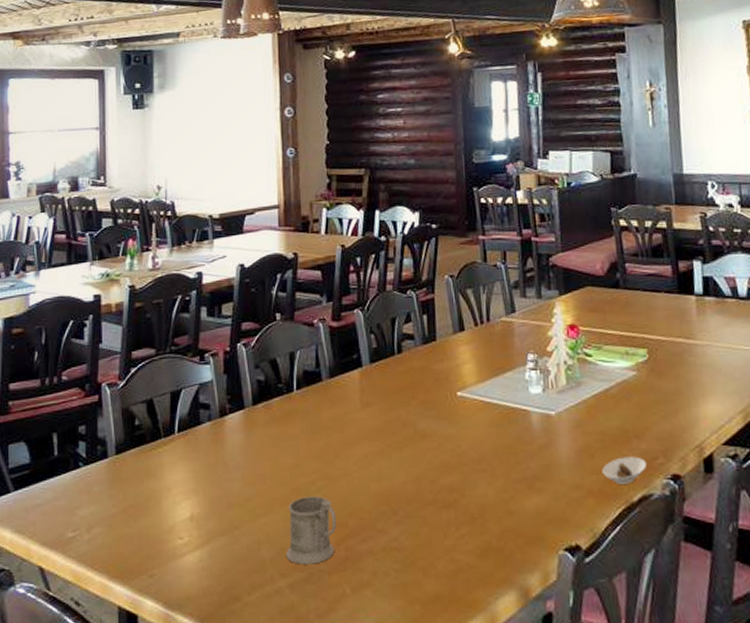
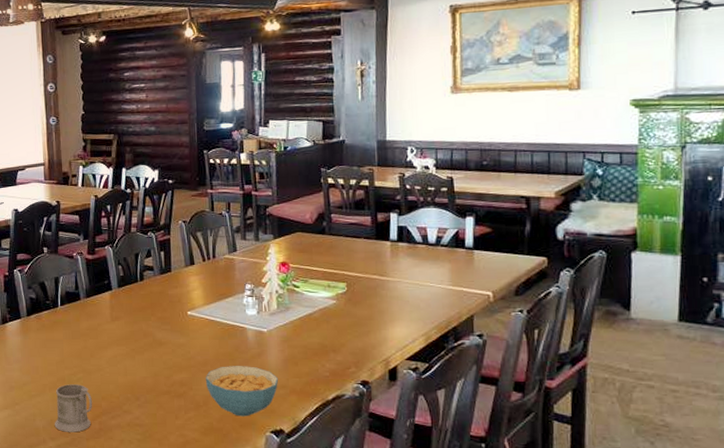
cereal bowl: none [480,461,572,531] -> present [205,366,279,417]
saucer: present [602,456,647,484] -> none [304,366,341,386]

